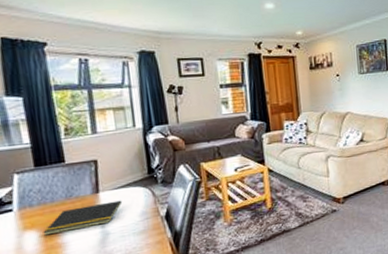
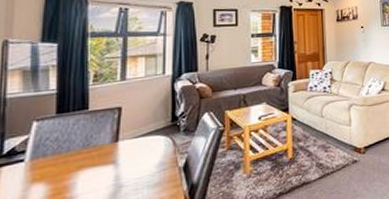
notepad: present [43,200,123,236] -> none [51,149,141,189]

